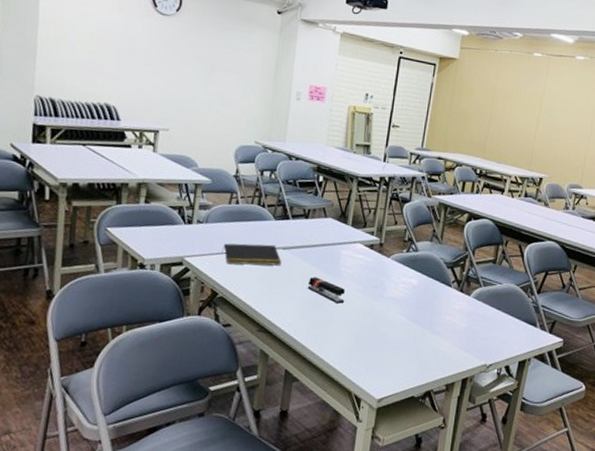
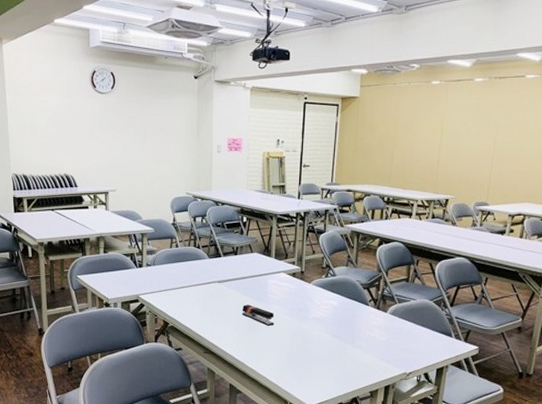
notepad: present [222,243,282,266] -> none [169,279,218,298]

